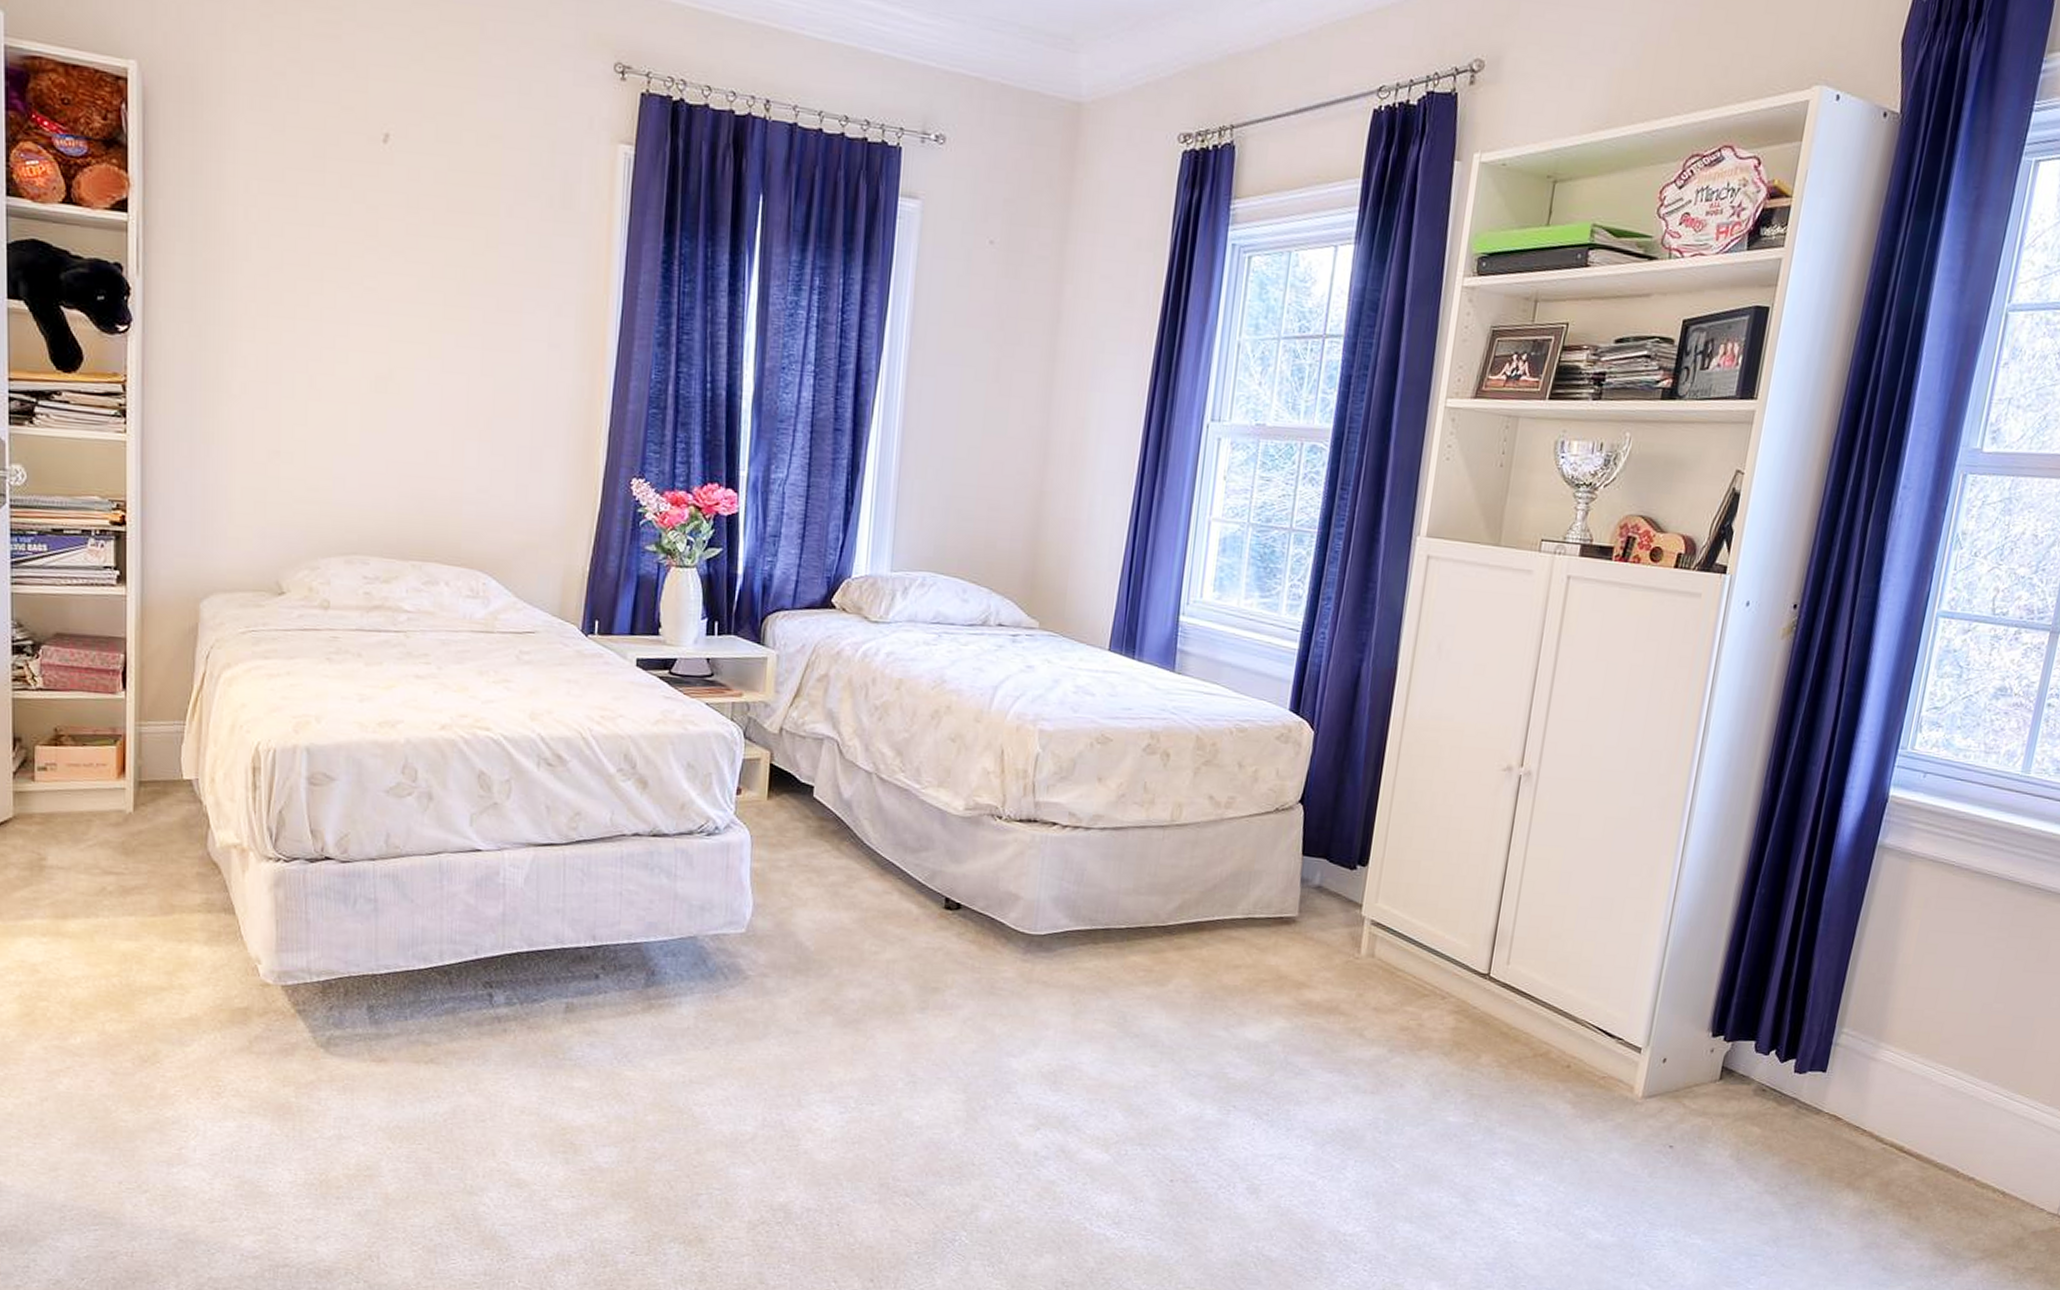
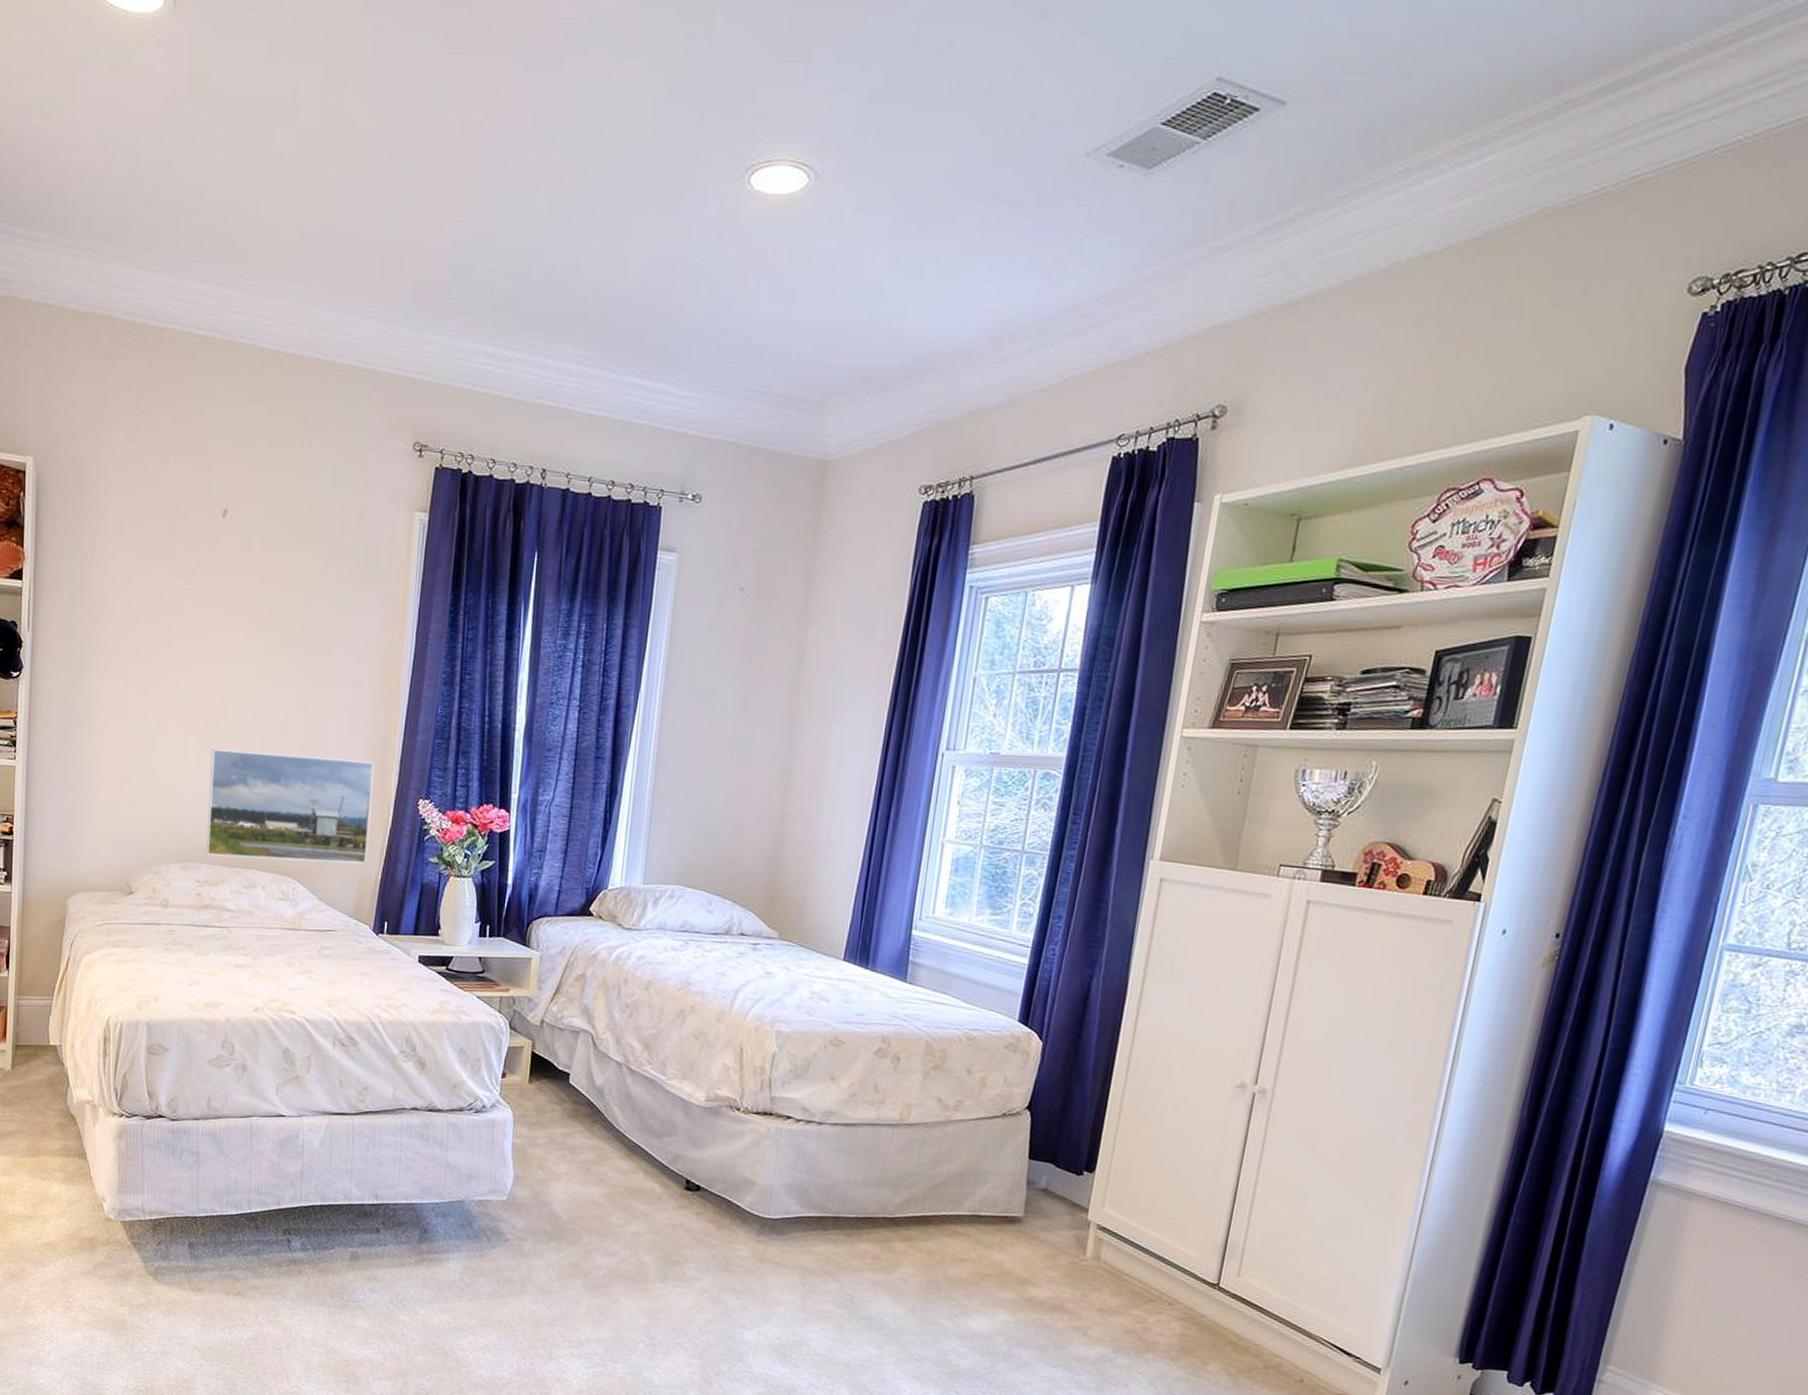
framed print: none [375,418,578,554] -> present [206,748,374,864]

